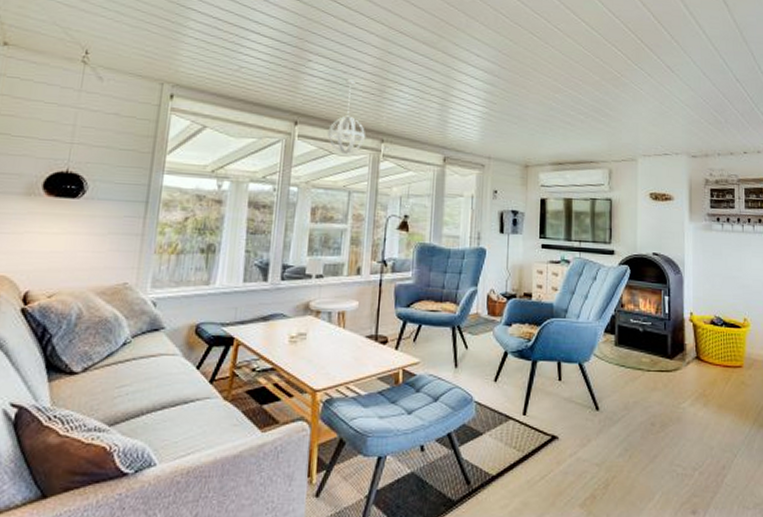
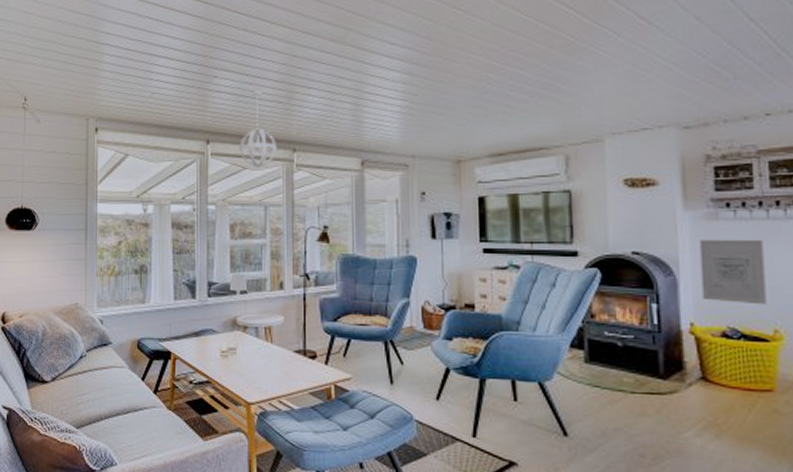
wall art: none [698,245,740,299] -> present [699,239,767,305]

